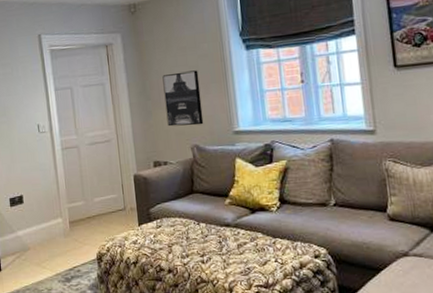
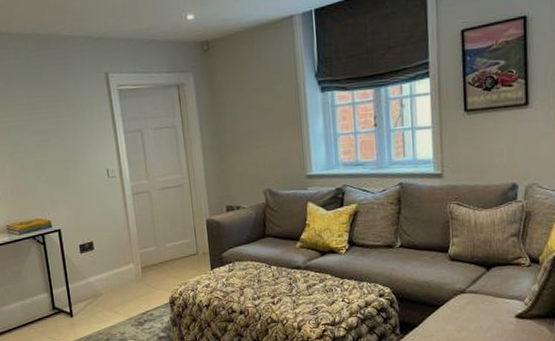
wall art: present [162,70,204,127] -> none [236,112,277,171]

